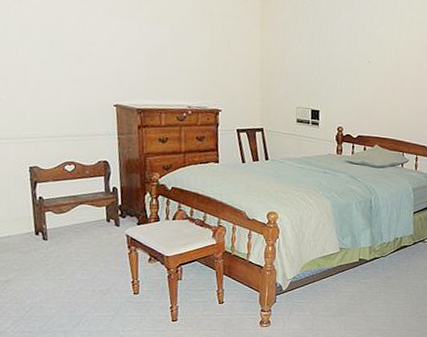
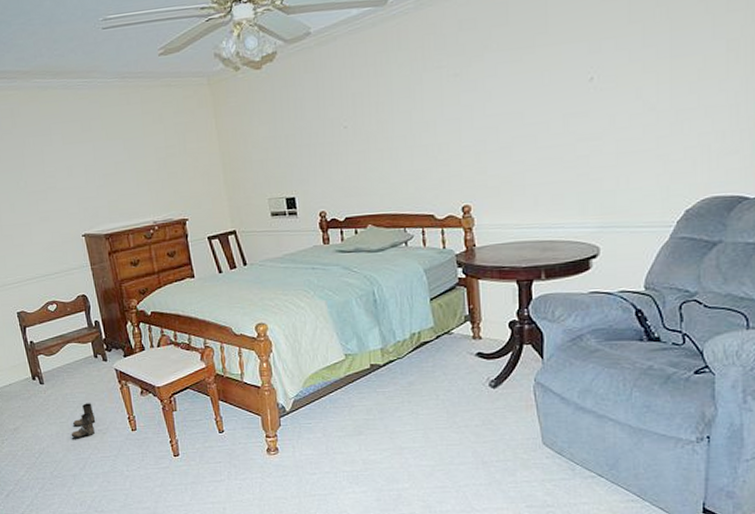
boots: none [69,263,98,296] -> present [71,403,96,438]

